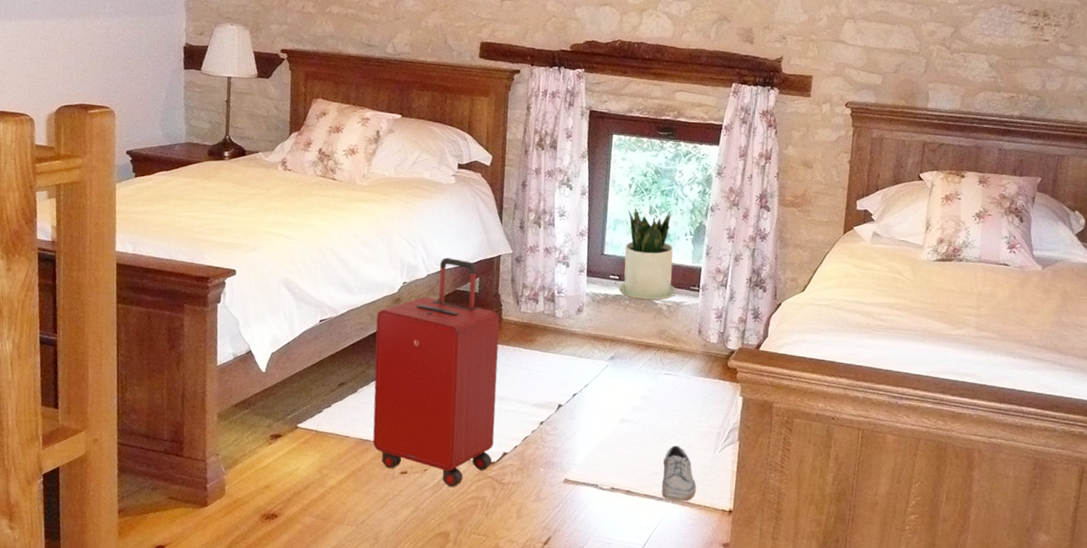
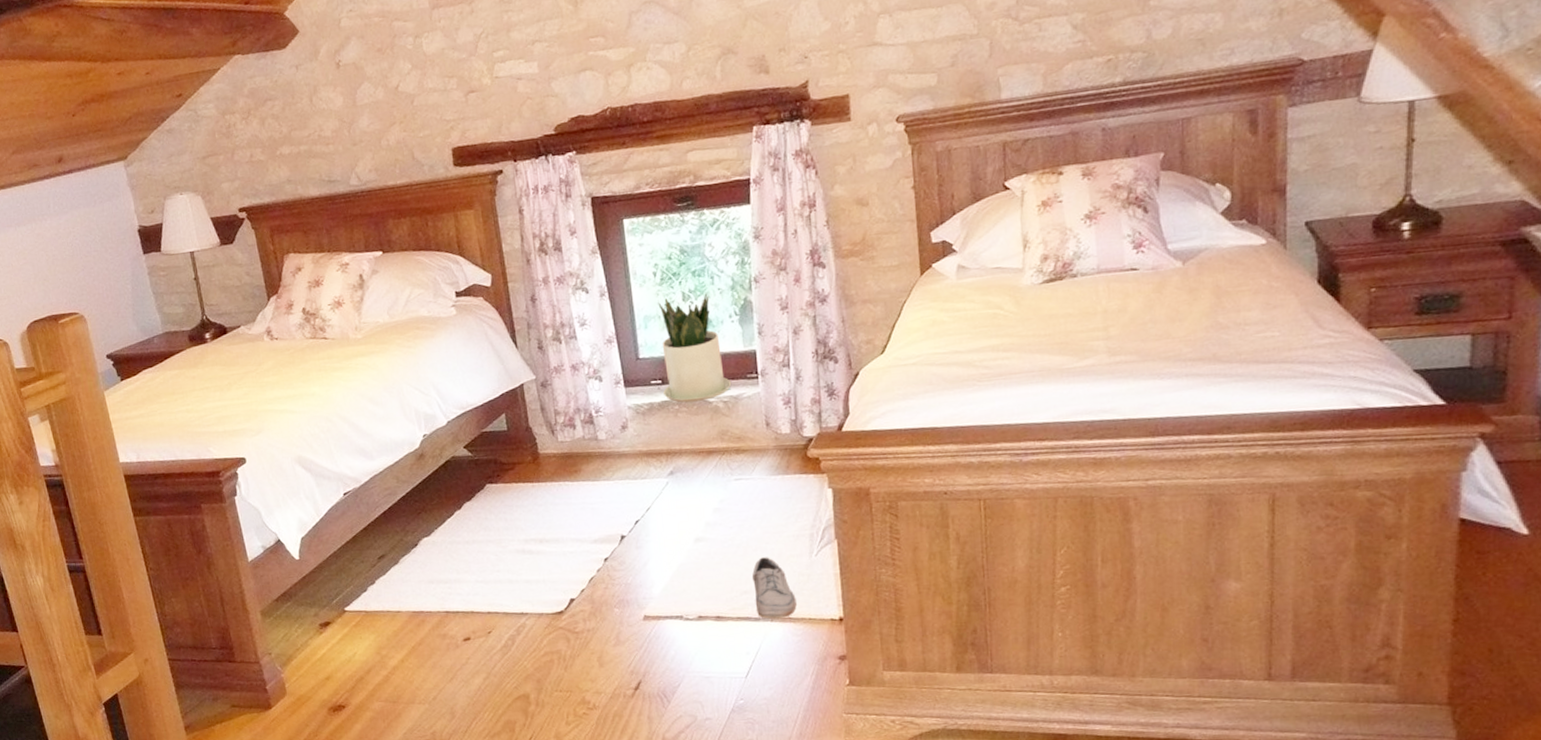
suitcase: present [372,257,500,487] -> none [402,397,560,645]

